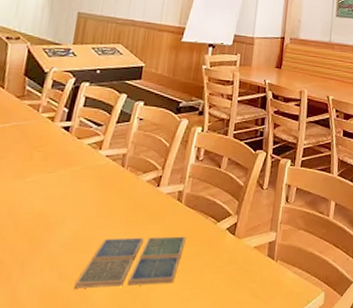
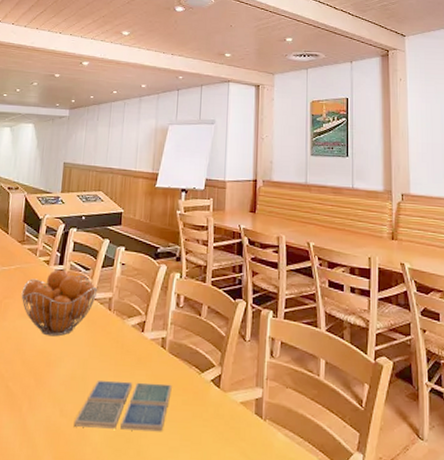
fruit basket: none [16,126,111,197] -> present [21,269,98,337]

